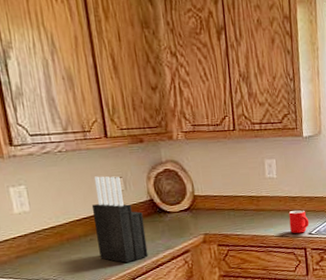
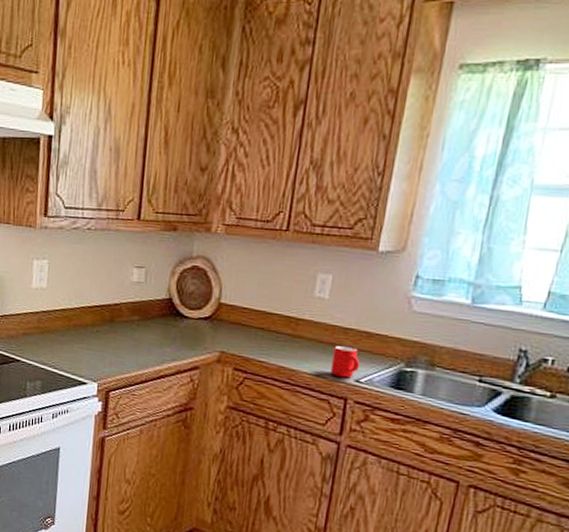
knife block: present [91,176,149,263] -> none [102,262,157,366]

